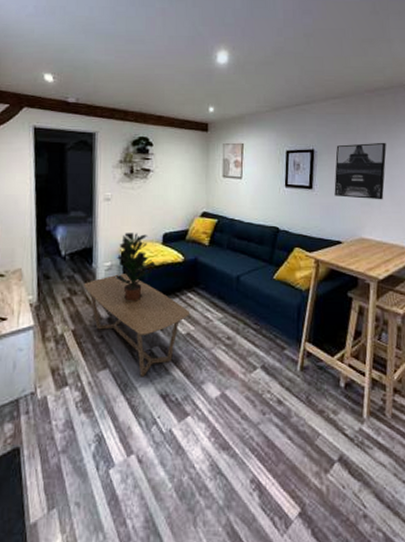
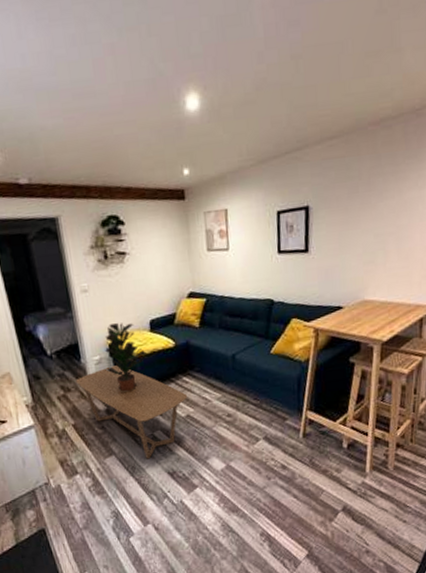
wall art: present [334,142,387,200] -> none [333,186,394,258]

